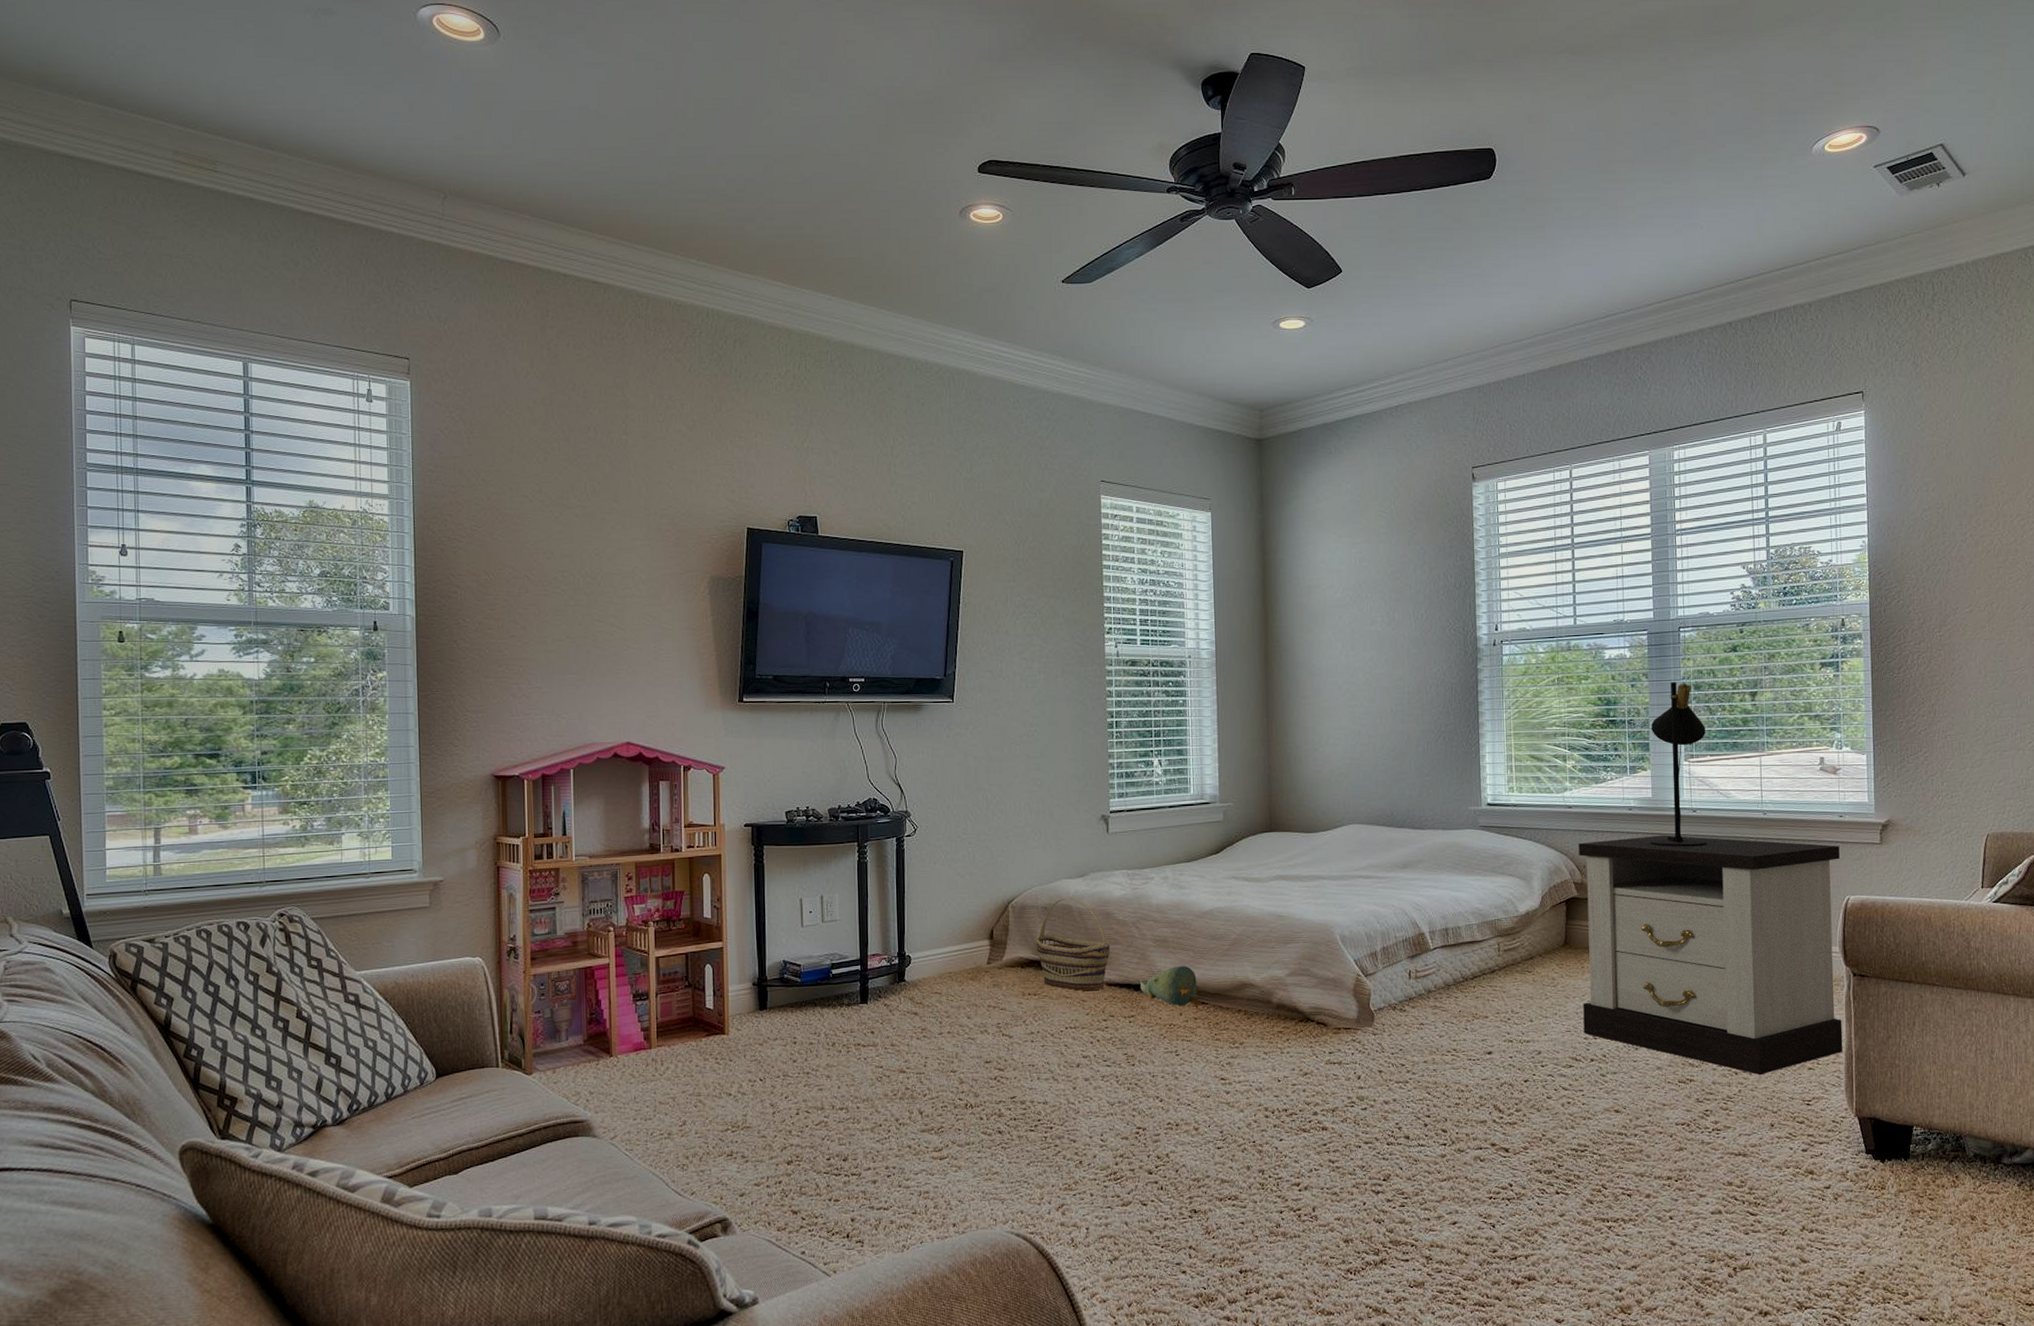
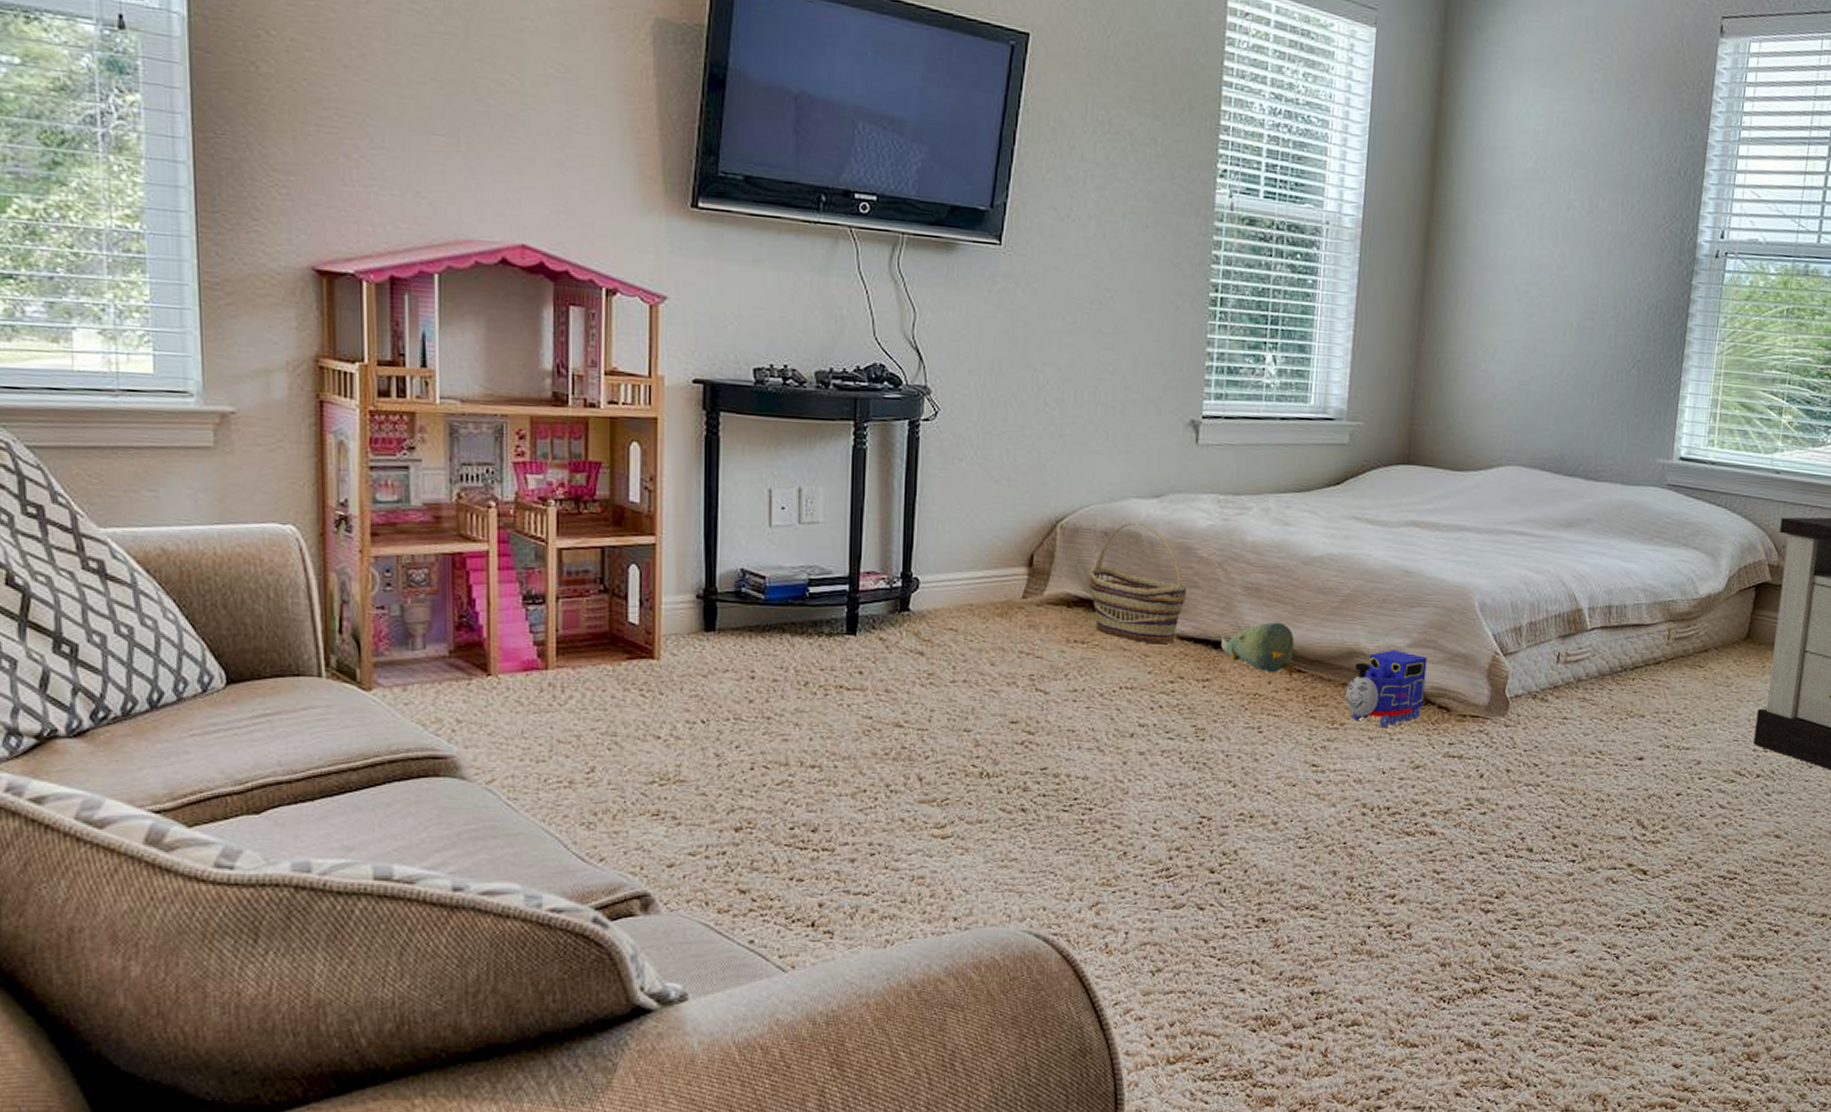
toy train: none [1241,979,1305,1044] -> present [1345,649,1428,728]

